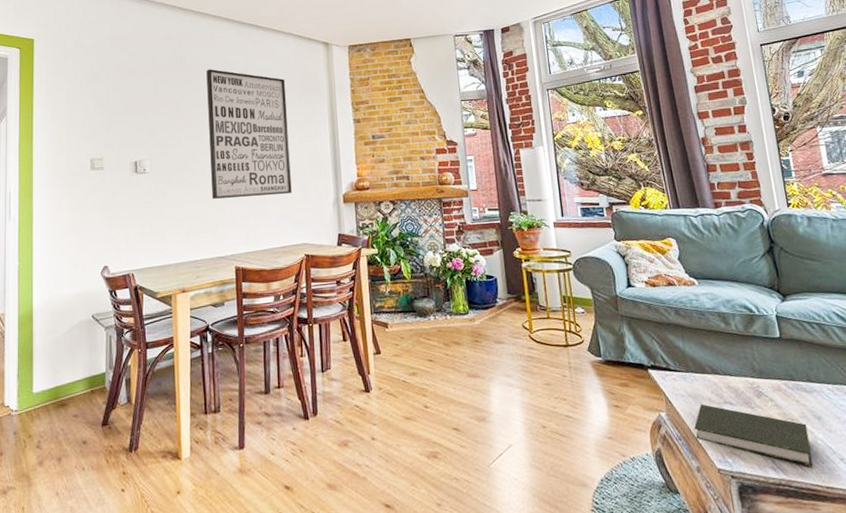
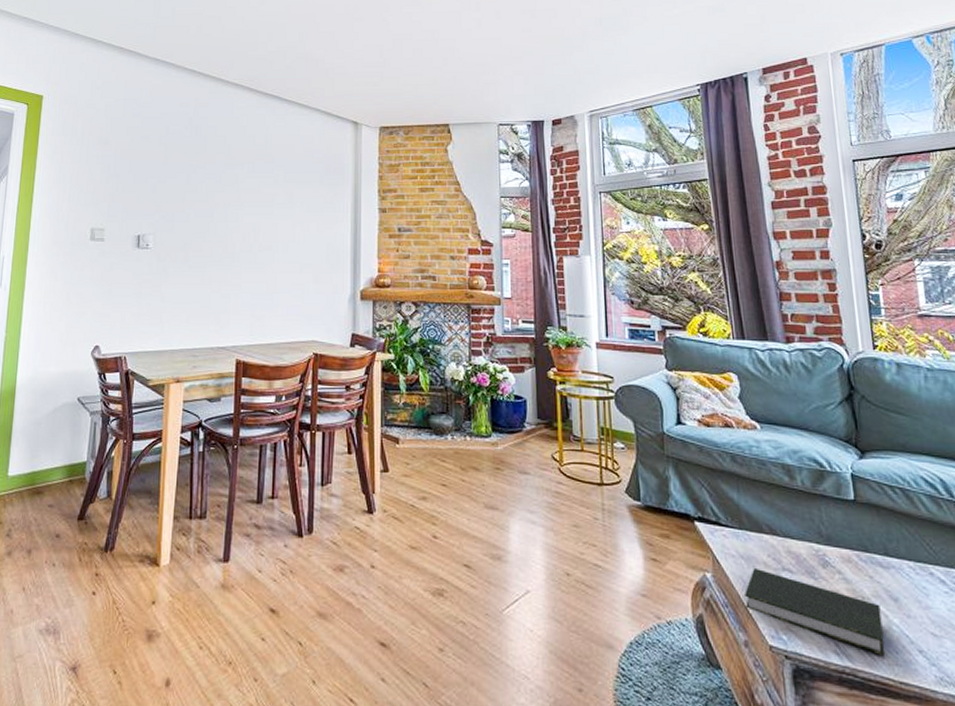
wall art: present [206,69,292,199] -> none [218,141,306,284]

